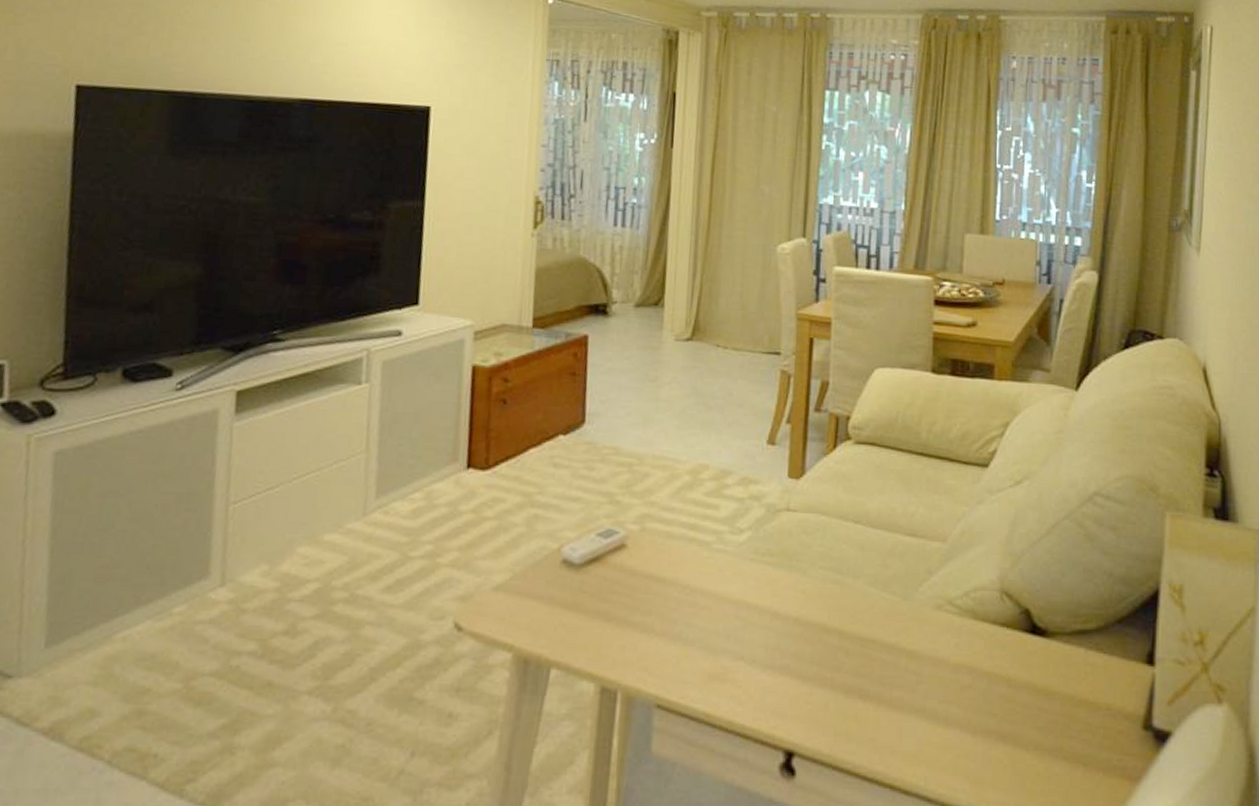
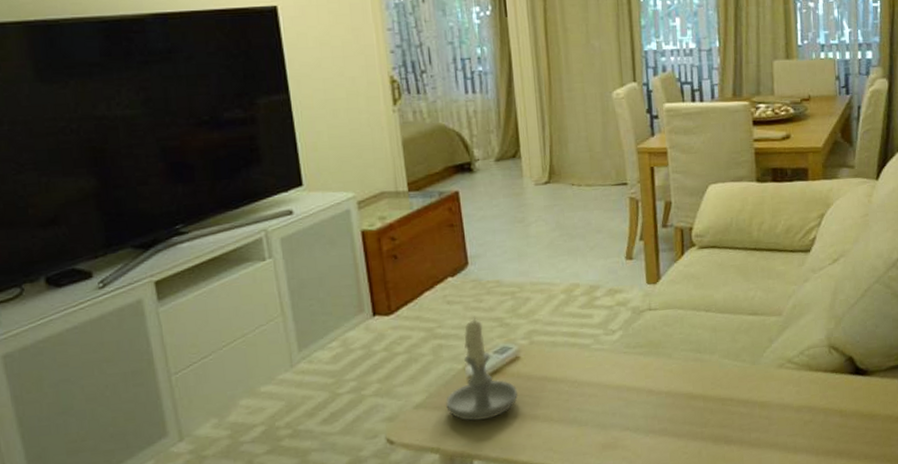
candle: none [530,486,617,617] -> present [446,316,518,421]

